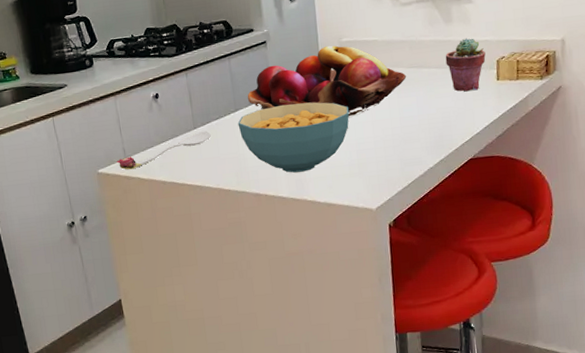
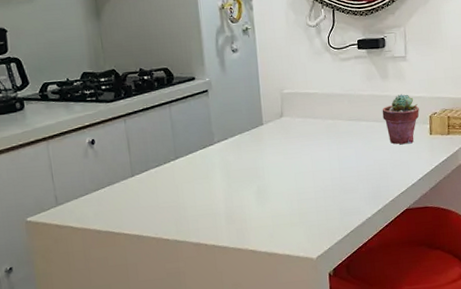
spoon: present [116,131,211,170] -> none [47,178,150,219]
cereal bowl: present [238,102,349,173] -> none [178,151,290,222]
fruit basket: present [247,45,407,117] -> none [188,96,346,167]

